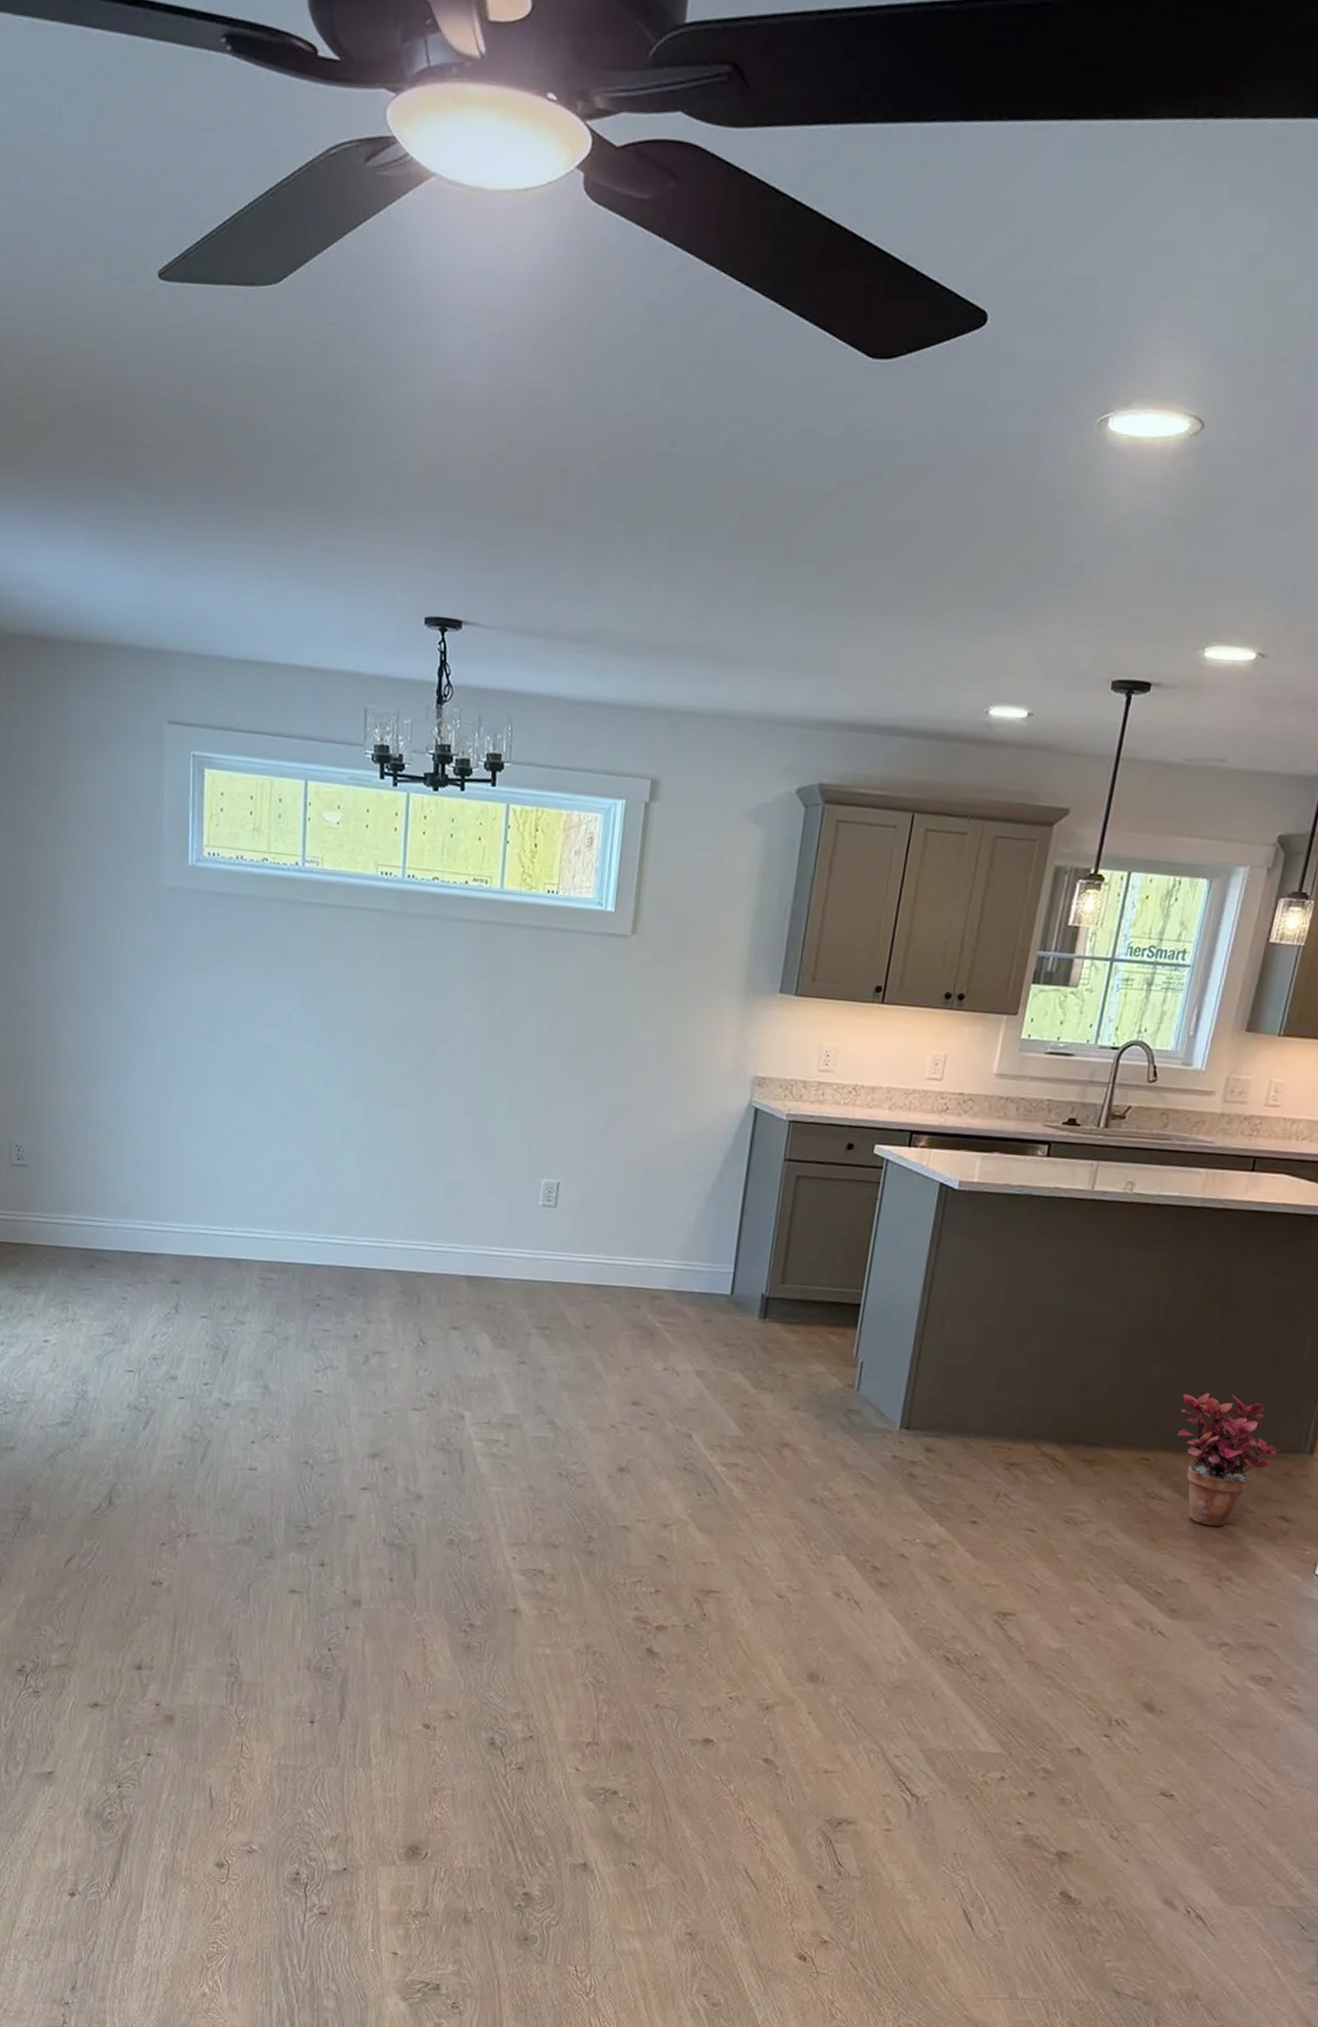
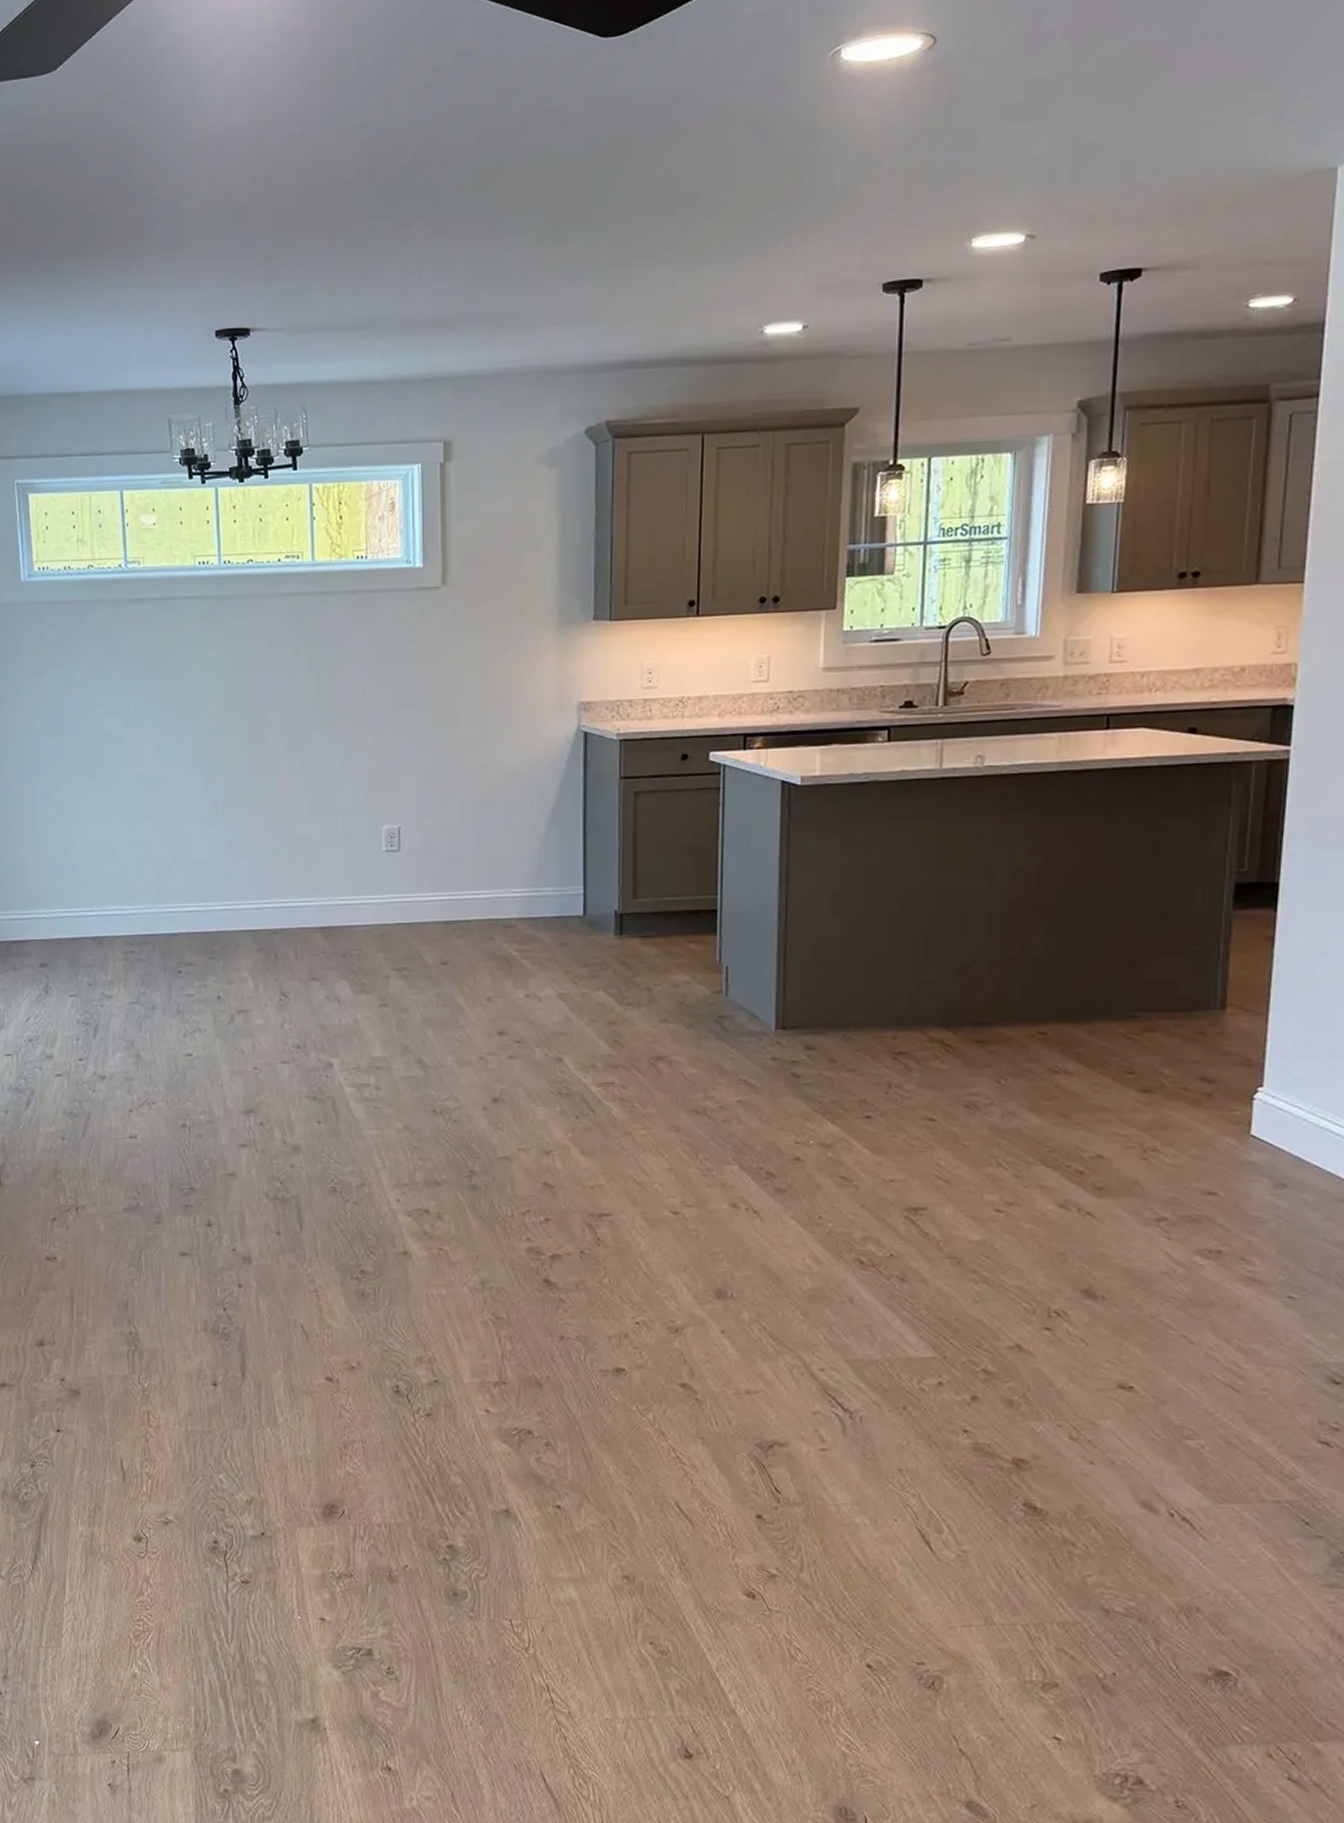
potted plant: present [1177,1392,1281,1528] -> none [1071,957,1189,1096]

